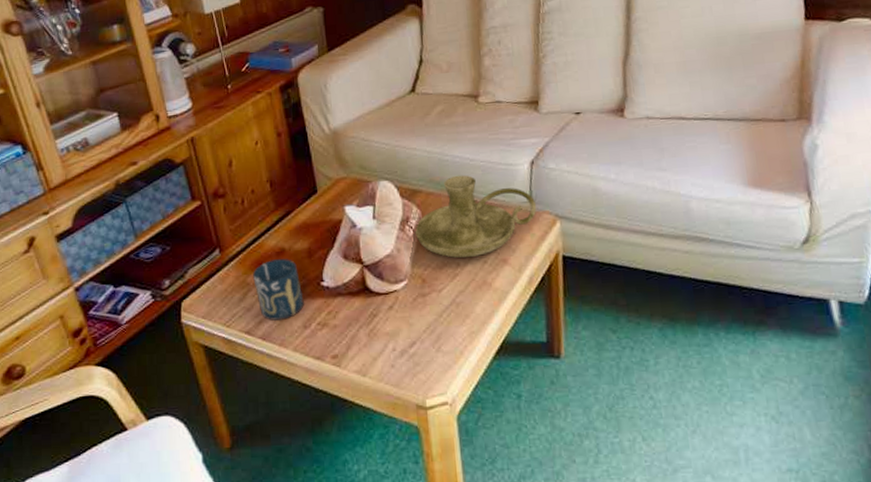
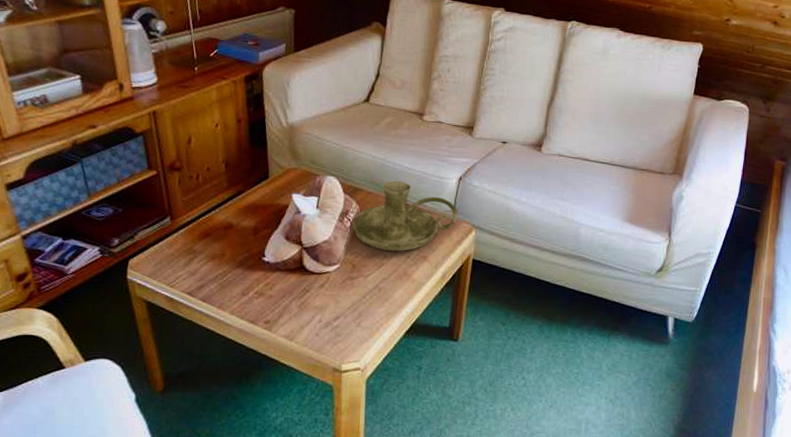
cup: present [253,258,304,321] -> none [200,232,245,286]

